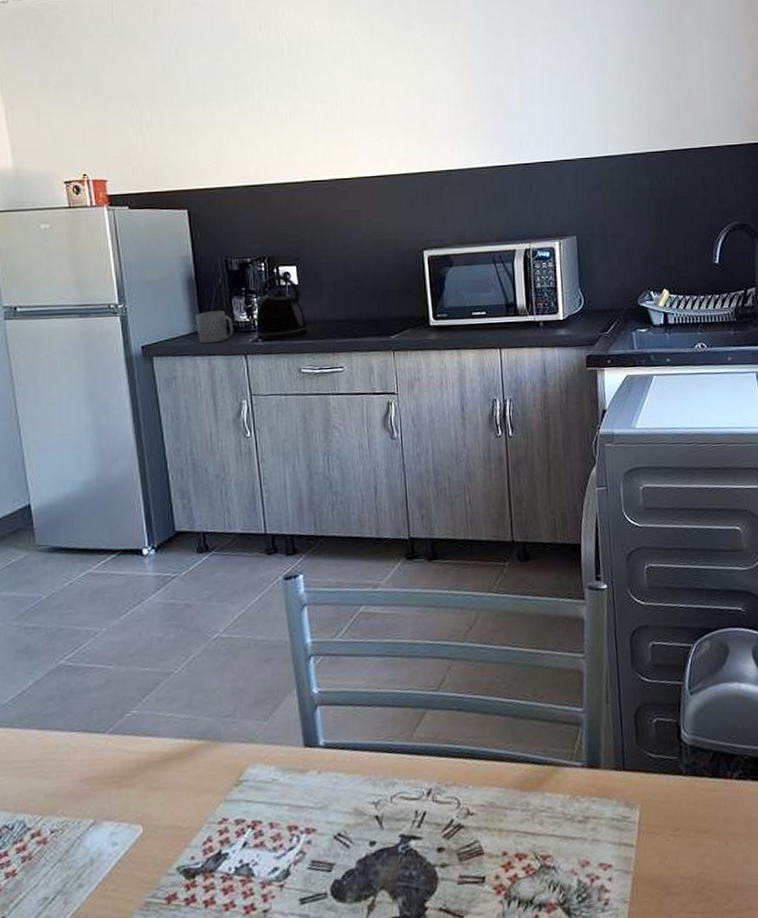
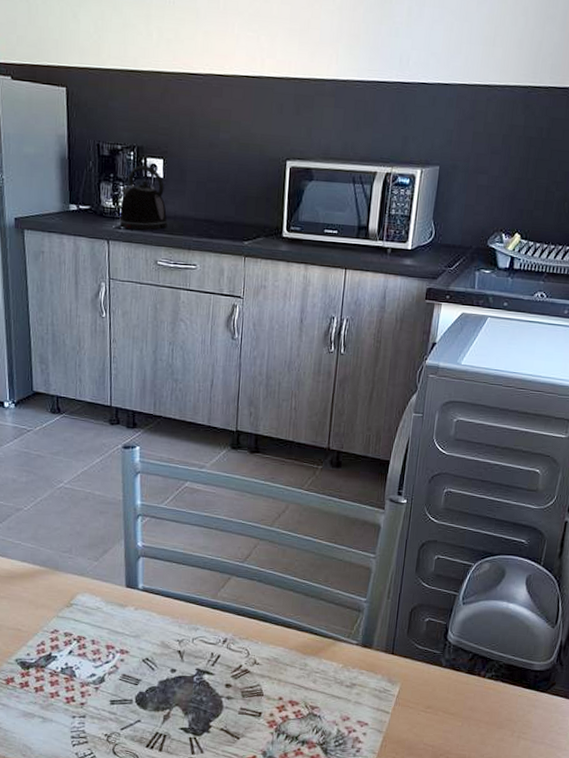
mug: present [196,311,234,344] -> none [65,192,100,225]

